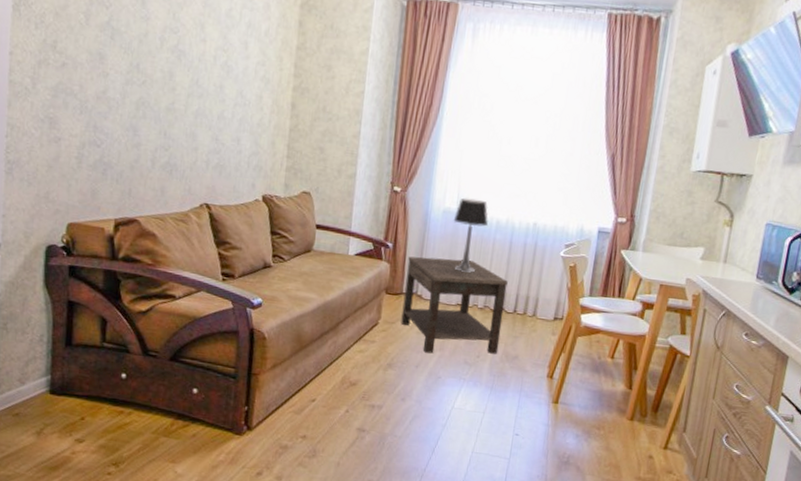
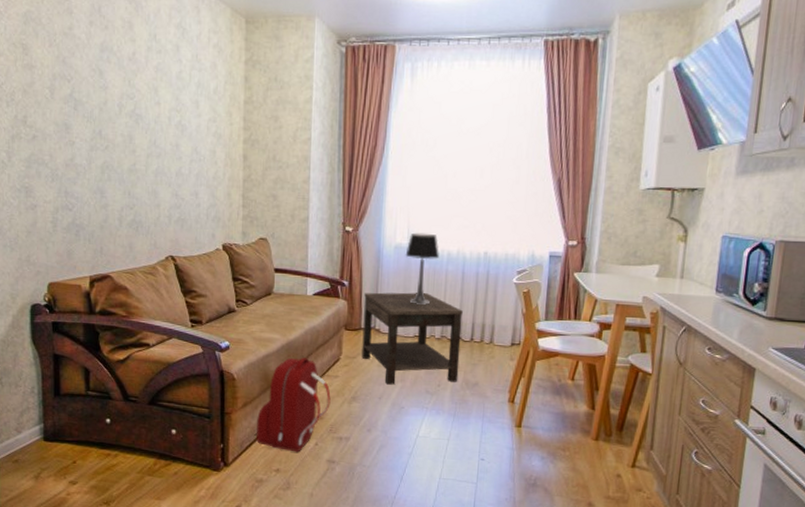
backpack: none [284,320,366,419] -> present [256,358,331,452]

